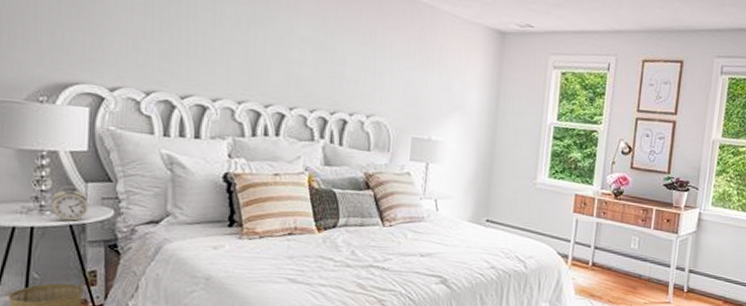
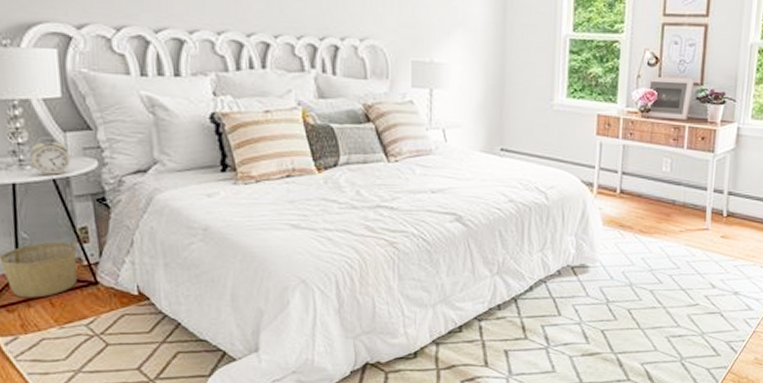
picture frame: none [614,163,662,204] -> present [641,76,694,121]

